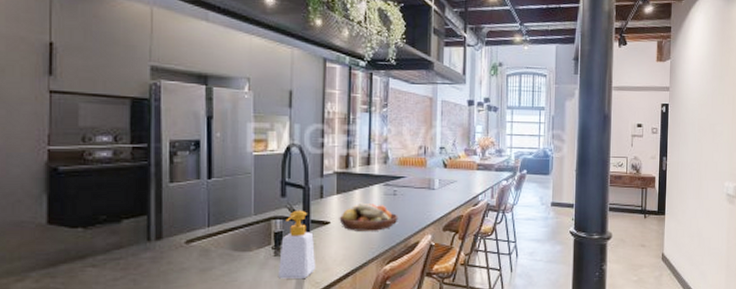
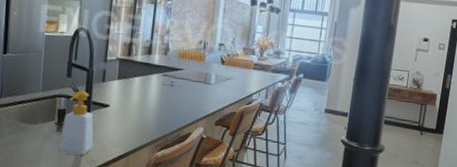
fruit bowl: present [339,202,398,231] -> none [118,90,174,119]

